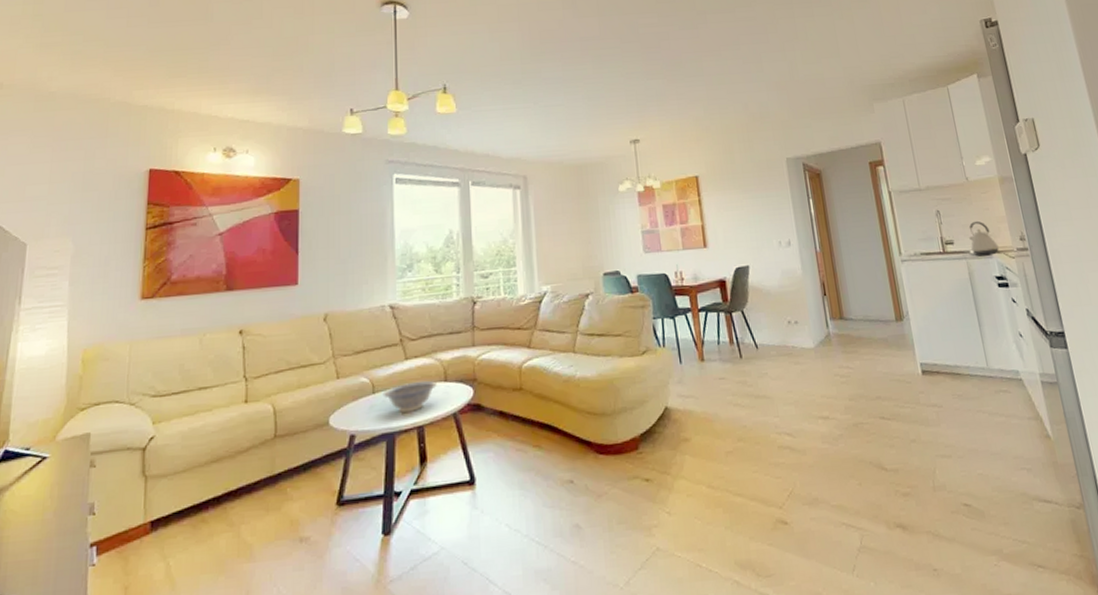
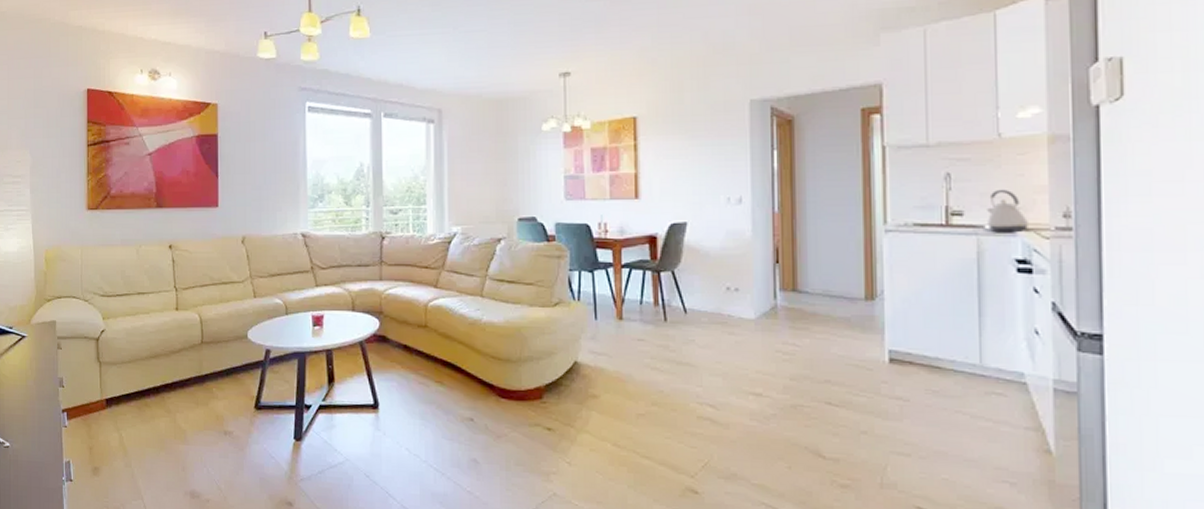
decorative bowl: present [382,380,437,413] -> none [295,308,345,335]

